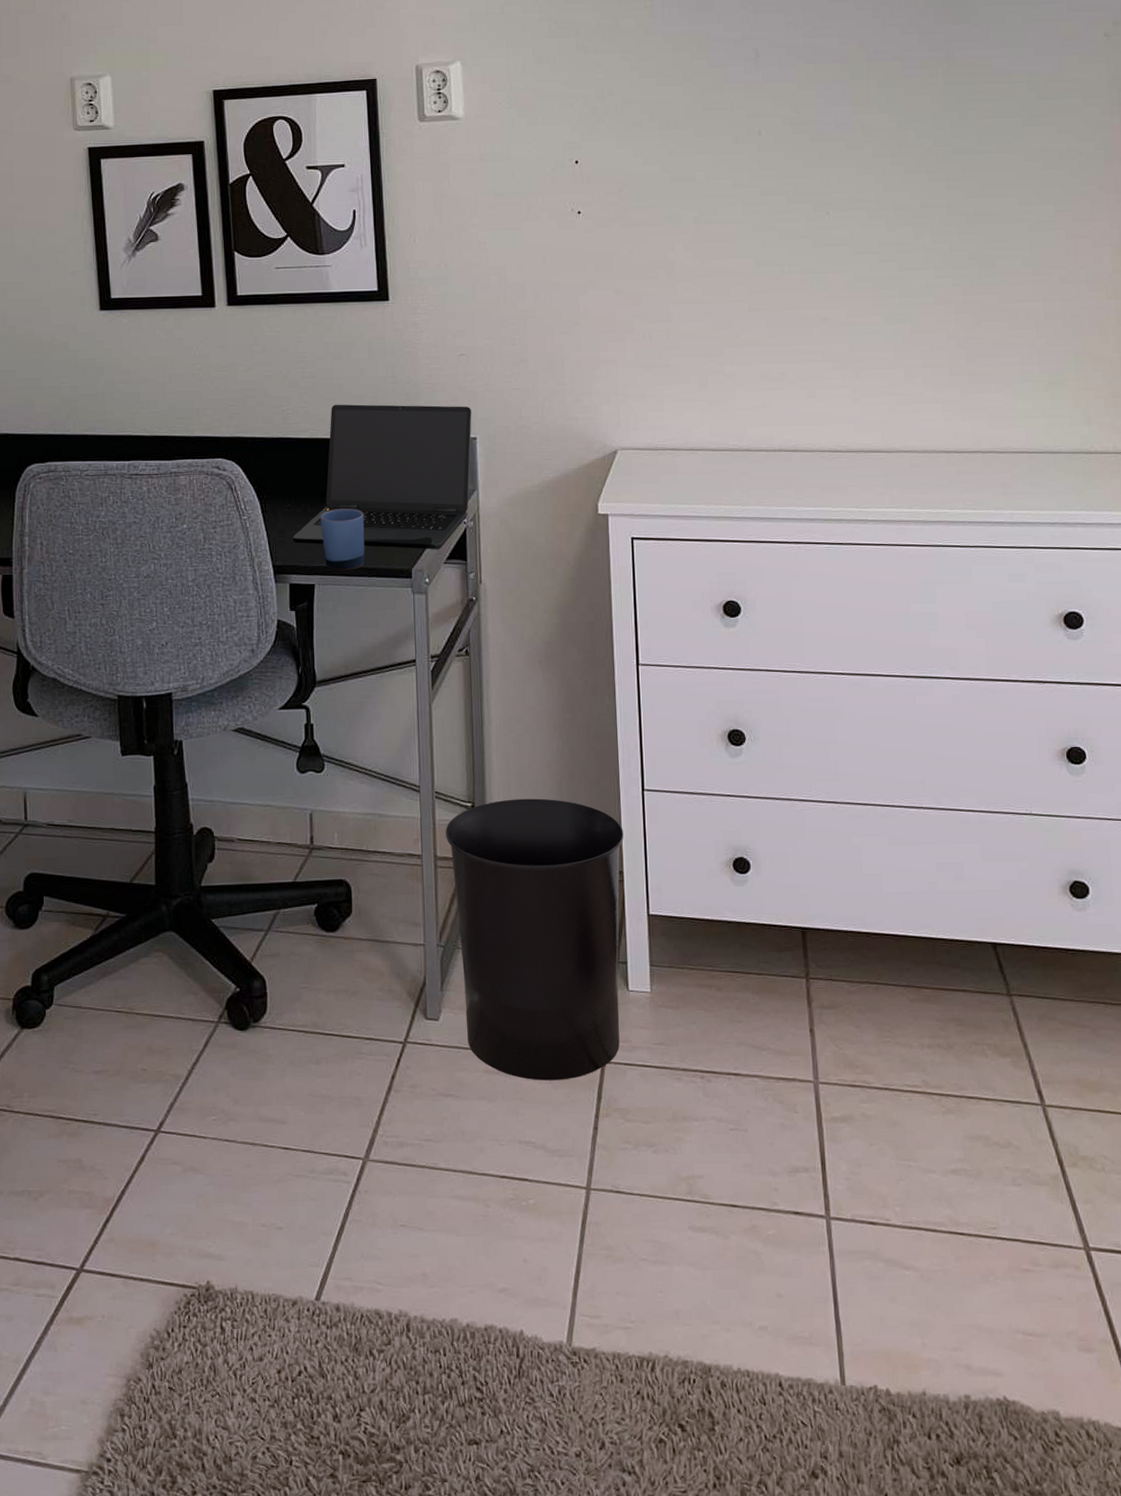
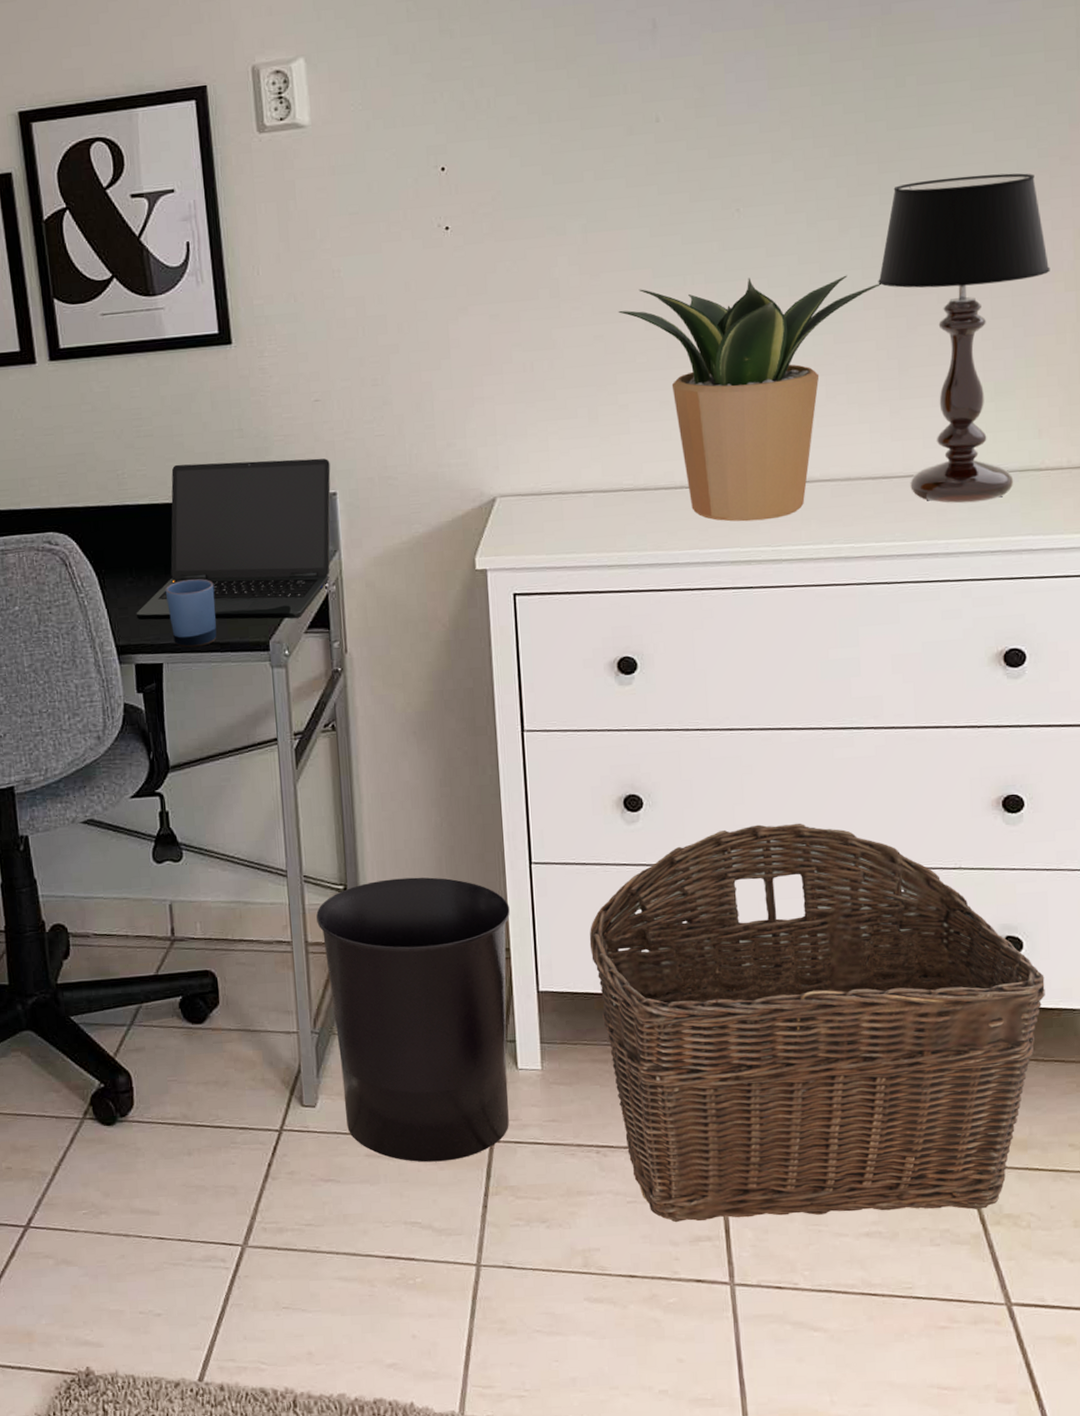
wicker basket: none [696,763,1111,1151] -> present [589,823,1045,1222]
potted plant: none [725,271,951,484] -> present [618,275,882,522]
table lamp: none [947,196,1093,479] -> present [878,173,1050,504]

